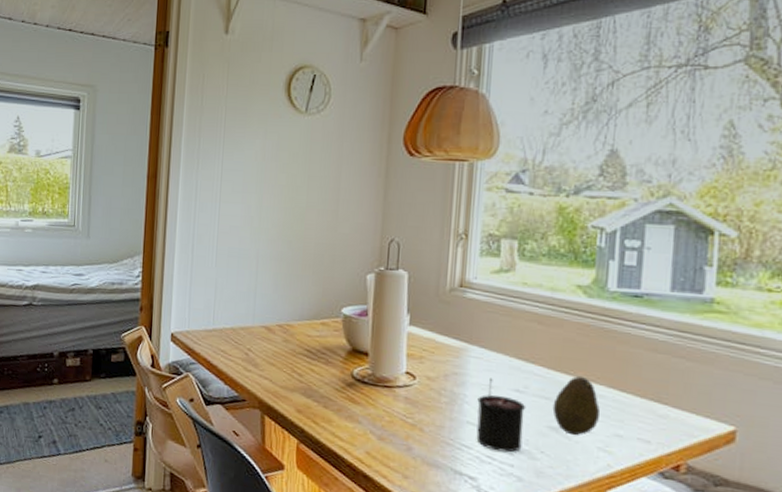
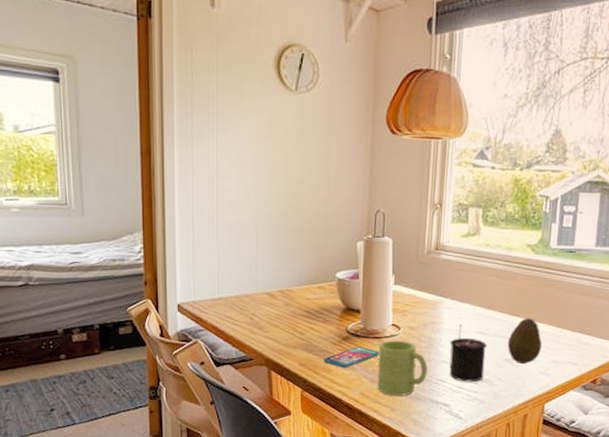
smartphone: none [324,396,390,420] -> present [323,347,380,368]
mug: none [386,391,449,461] -> present [377,340,428,397]

